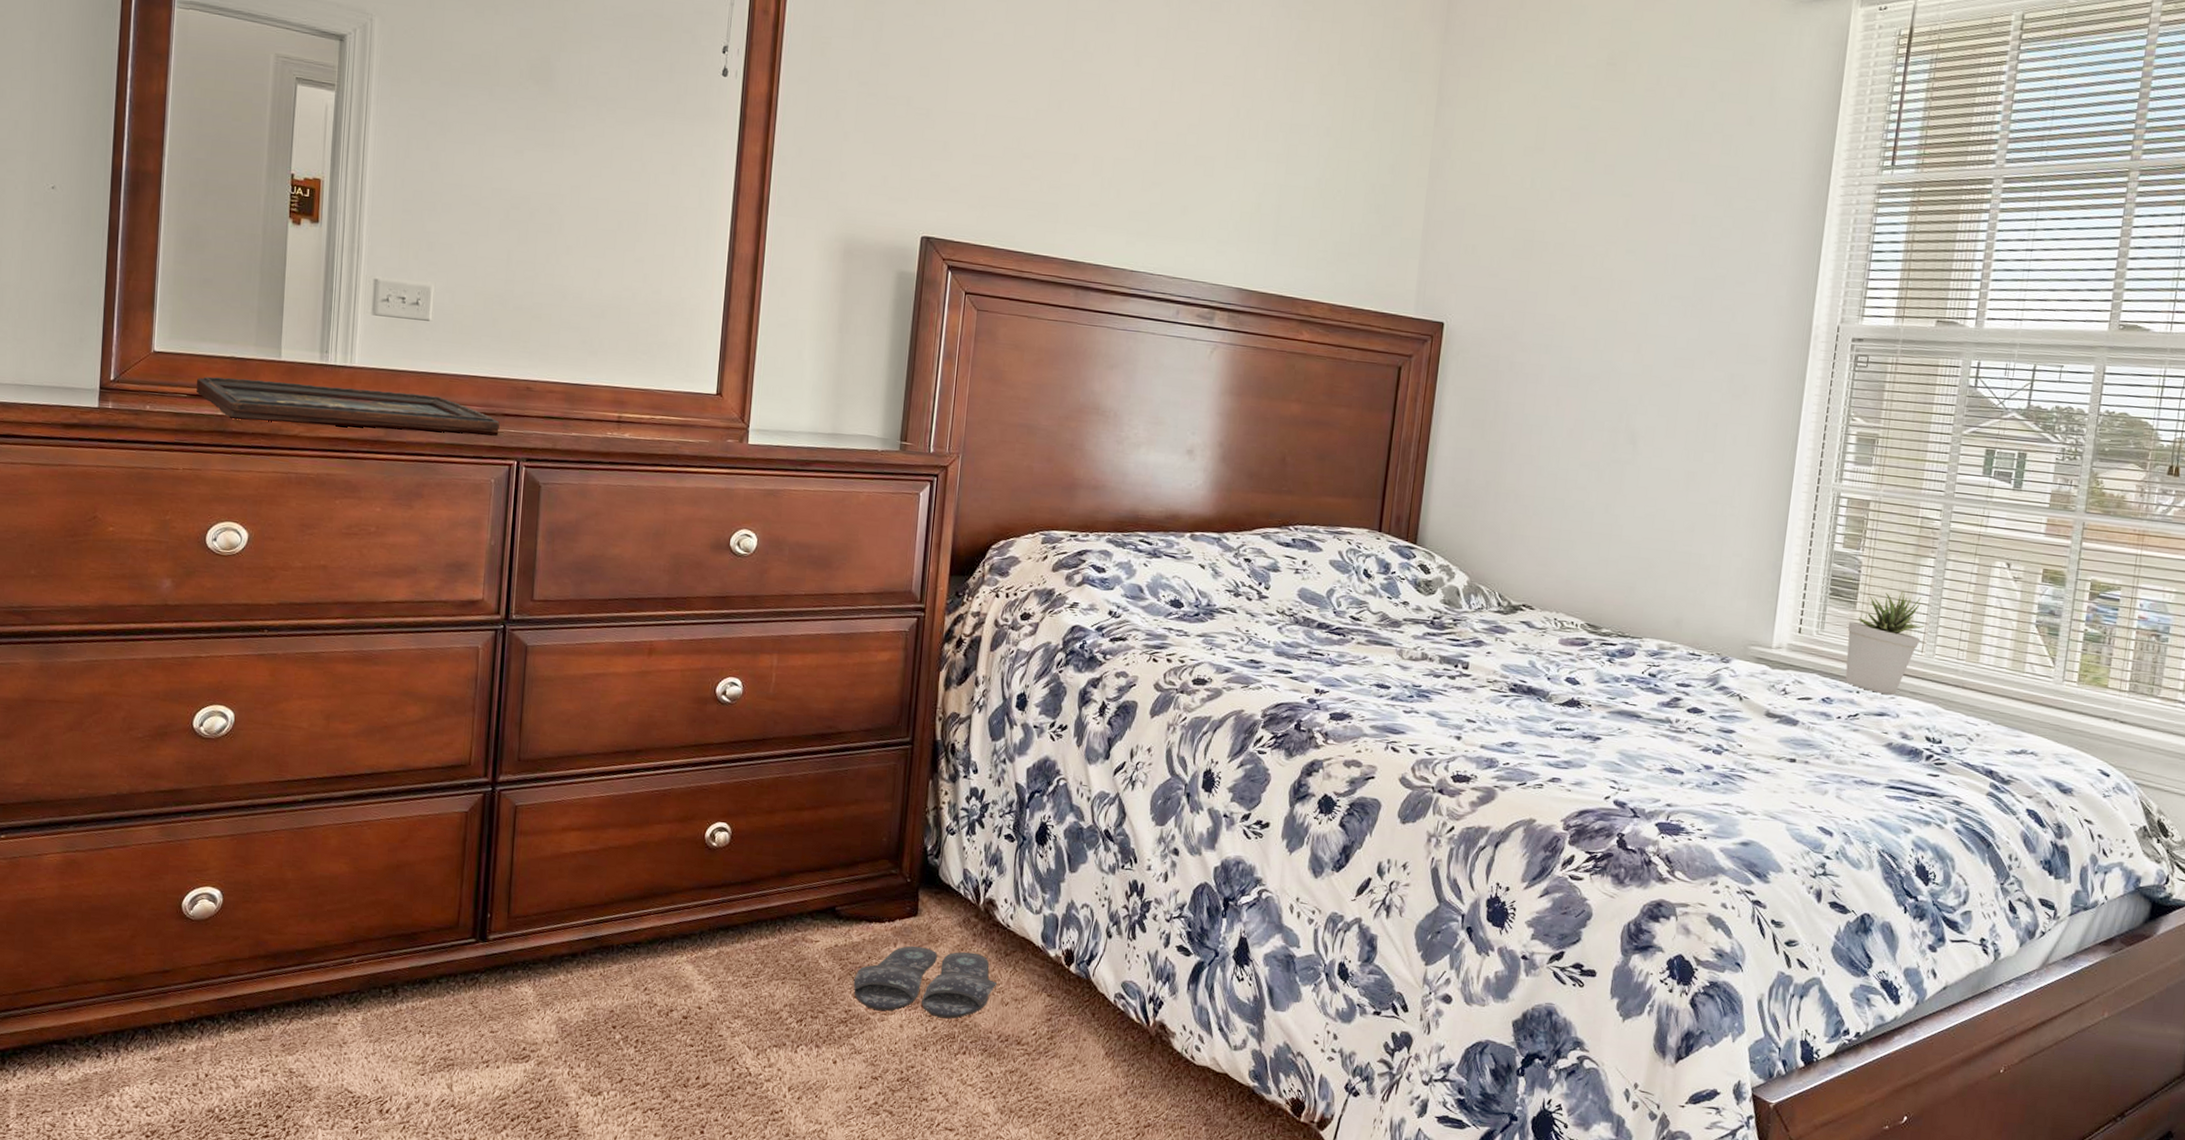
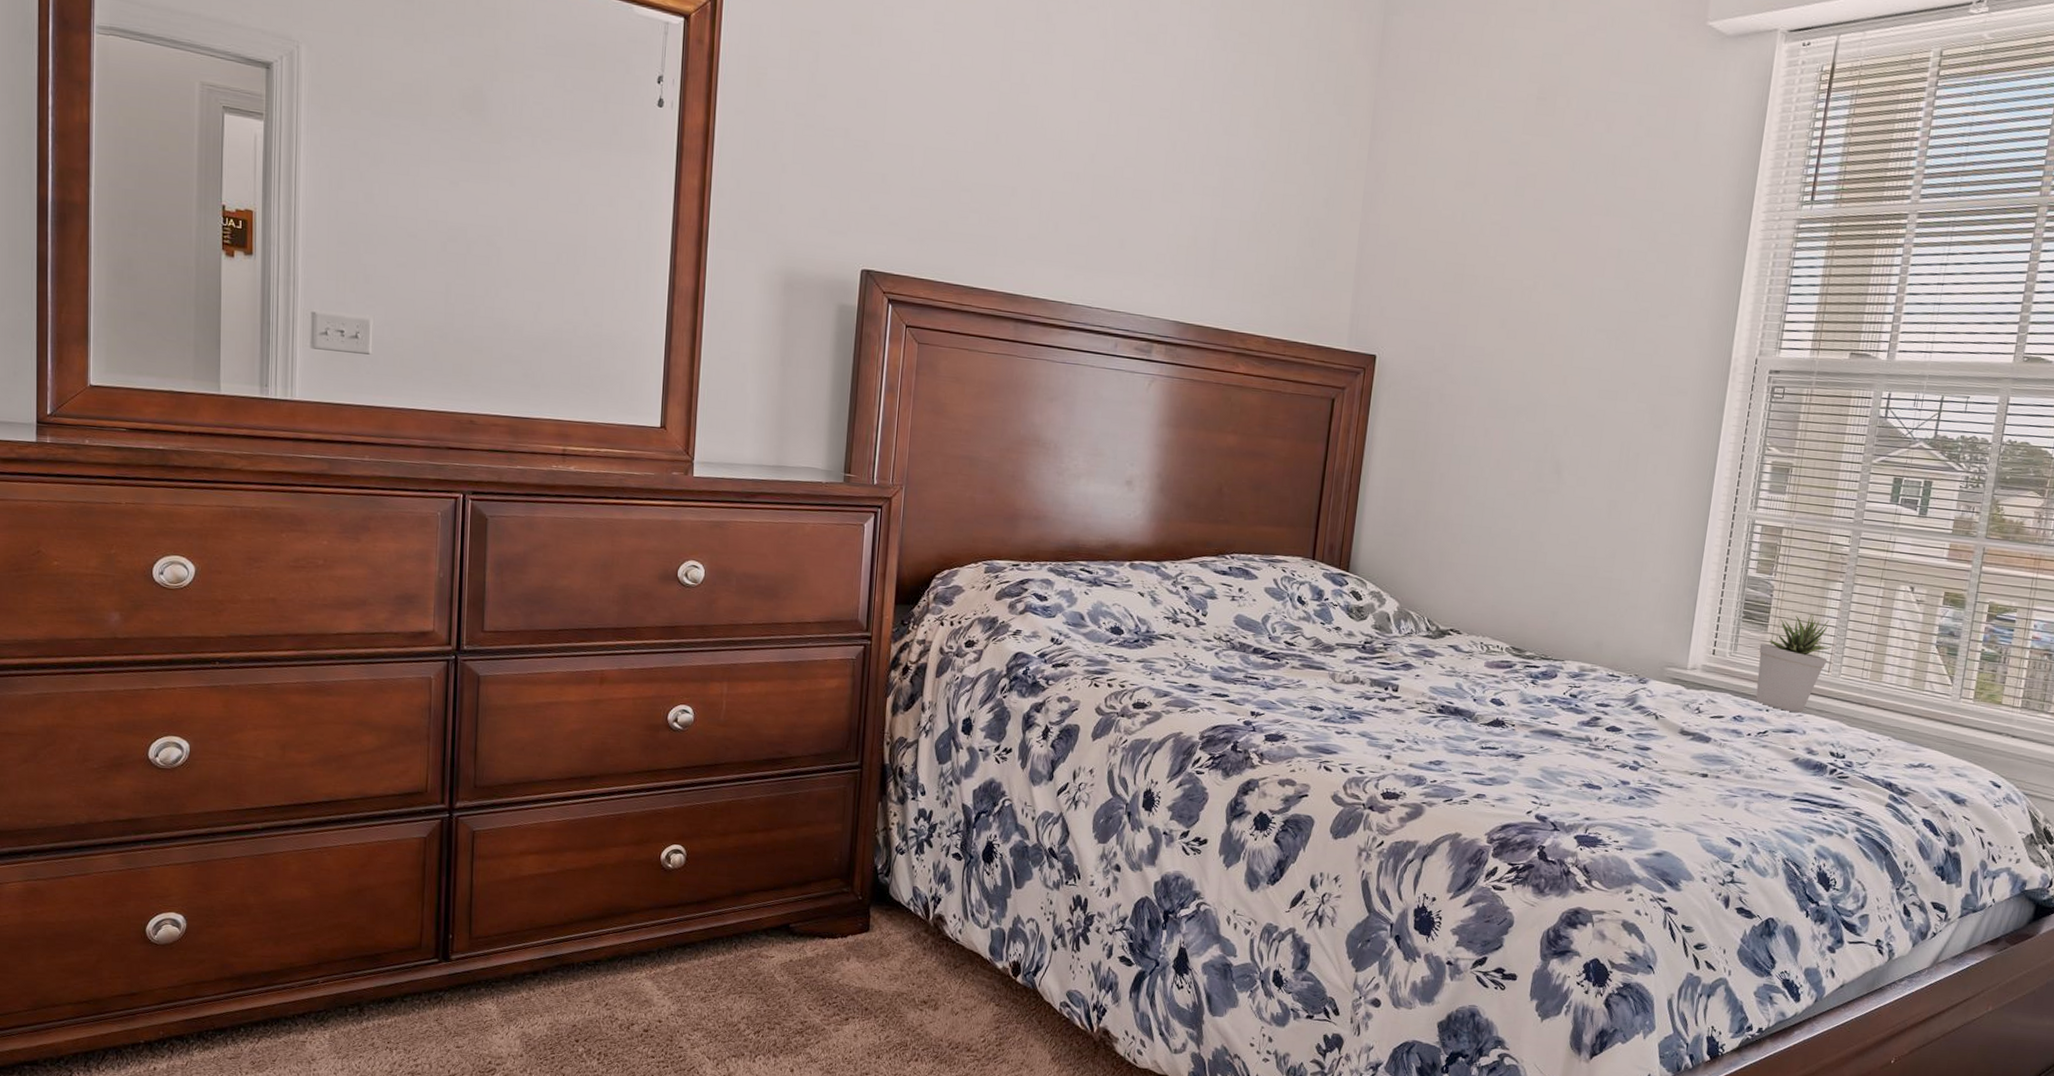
decorative tray: present [196,376,500,437] -> none [135,410,444,470]
slippers: present [853,945,998,1019] -> none [808,960,948,1028]

